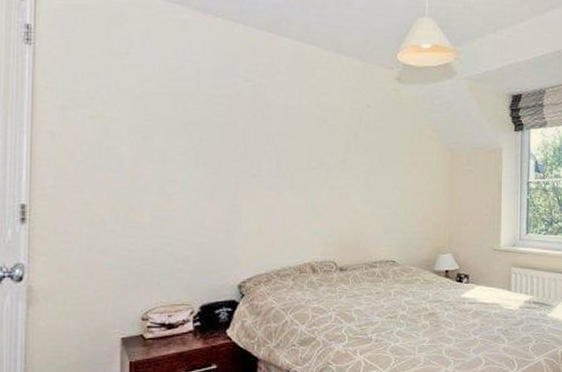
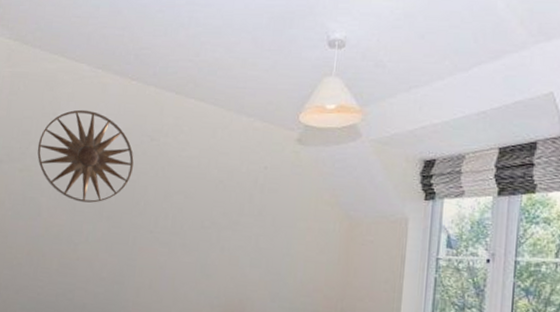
wall art: none [109,48,228,149] -> present [37,109,134,203]

